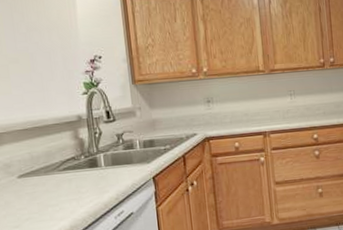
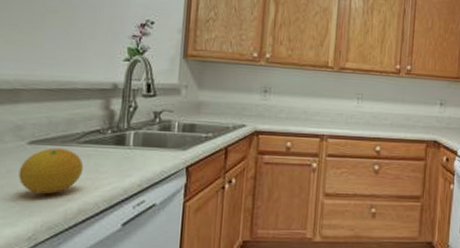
fruit: none [15,177,68,218] -> present [18,147,84,195]

